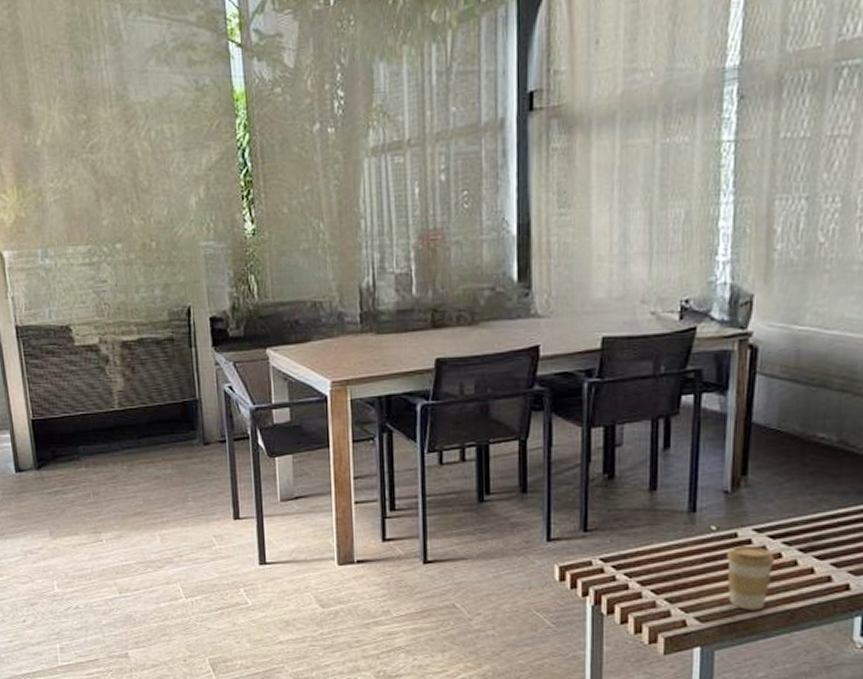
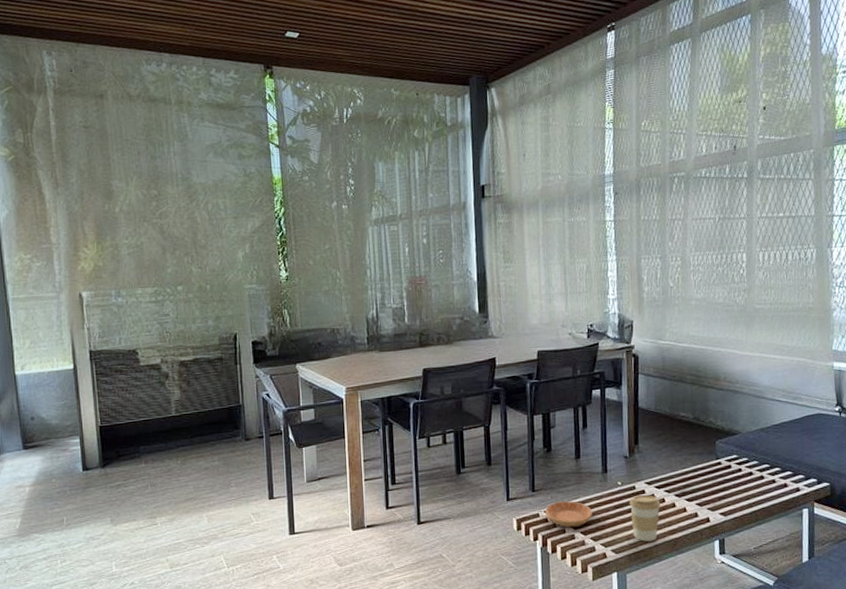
saucer: none [600,547,670,583] -> present [544,501,592,528]

